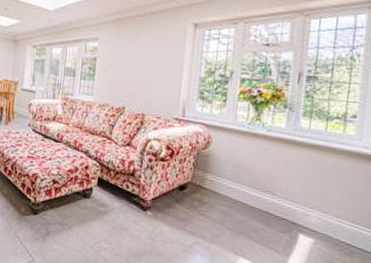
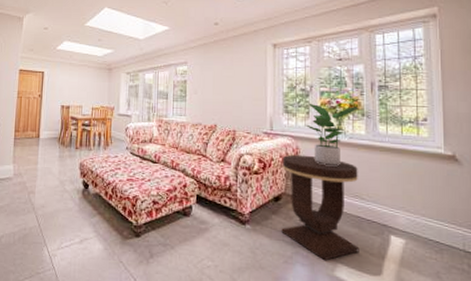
side table: none [183,143,273,254] -> present [281,154,360,261]
potted plant: none [221,91,282,158] -> present [306,104,359,165]

